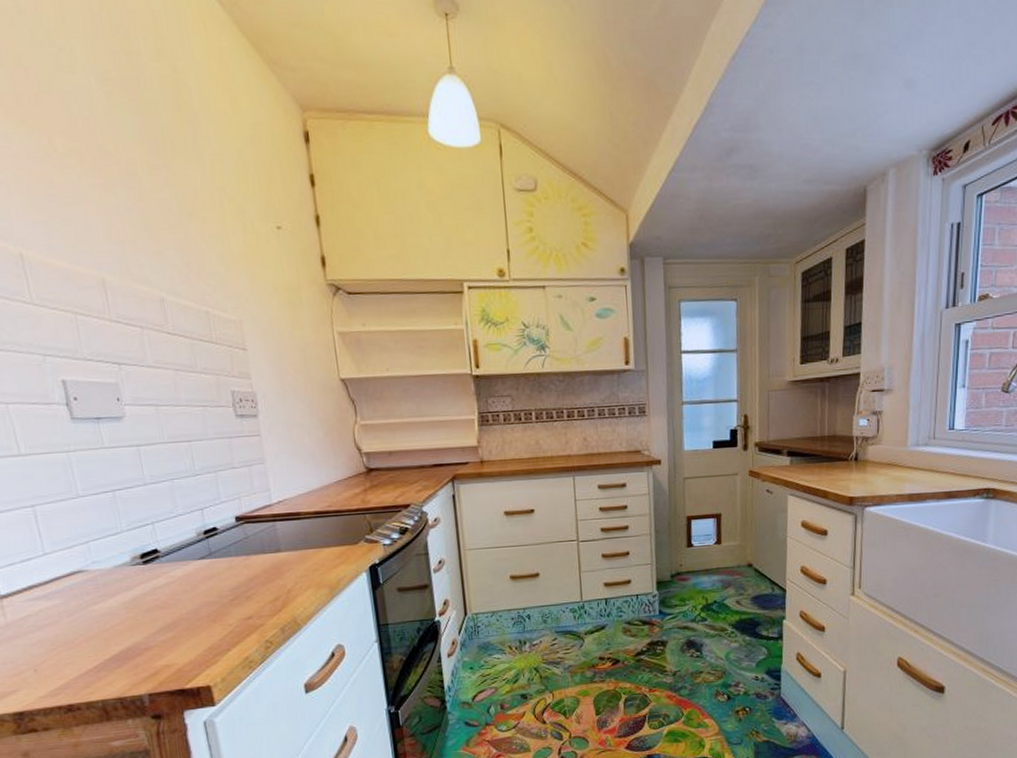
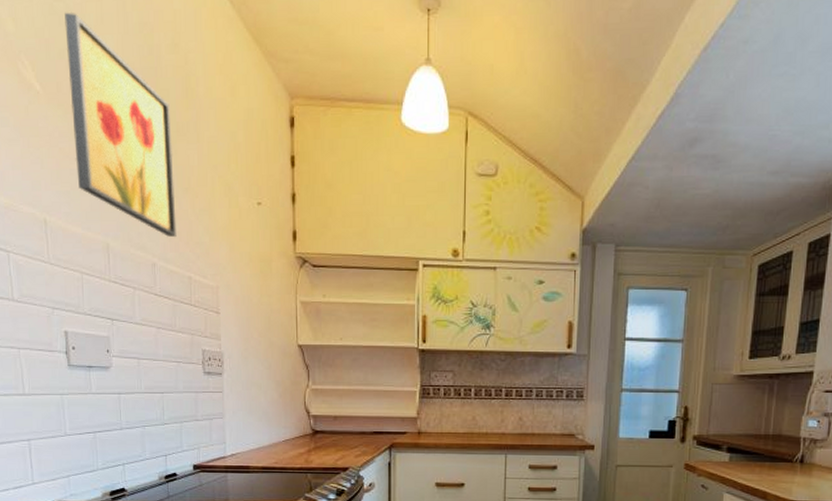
wall art: none [15,11,186,269] -> present [65,12,177,238]

